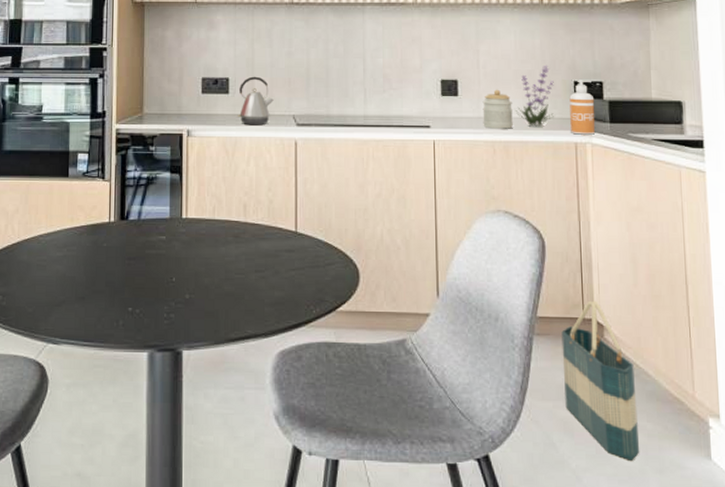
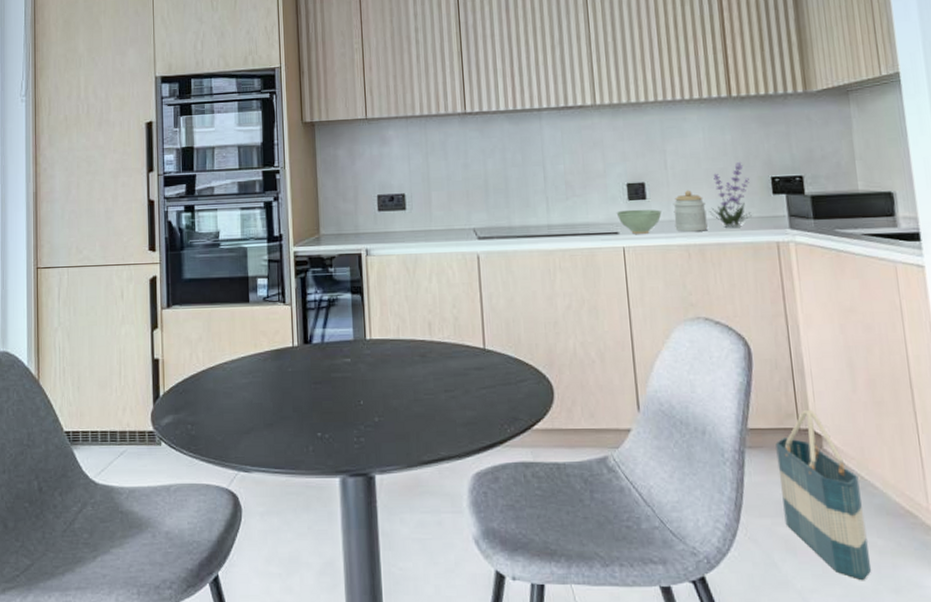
kettle: present [237,76,274,126] -> none [415,190,453,241]
bowl: none [429,105,471,129] -> present [616,209,662,234]
soap dispenser: present [569,80,596,135] -> none [767,174,798,234]

